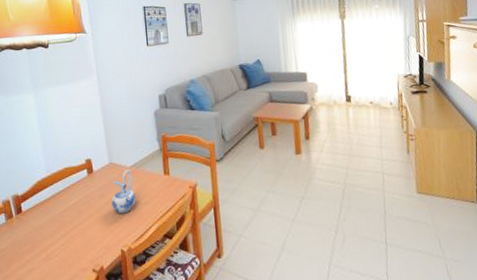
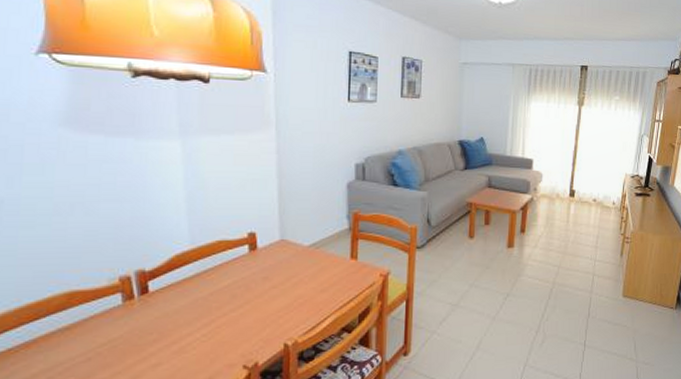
ceramic pitcher: present [111,170,136,214] -> none [278,250,311,302]

